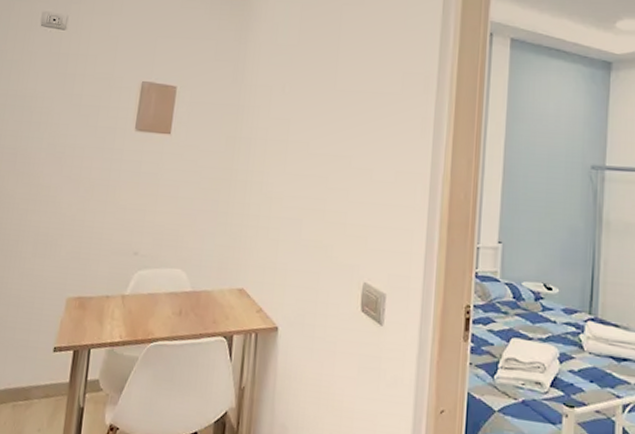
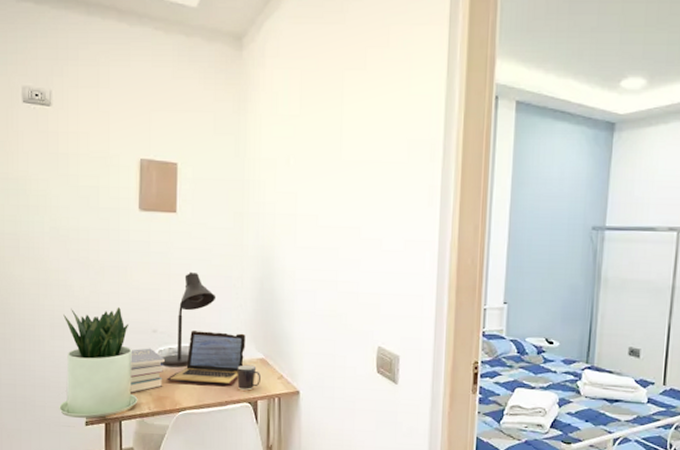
planter: none [28,225,111,345] -> present [58,306,138,419]
books: none [104,271,143,319] -> present [131,348,165,393]
desk lamp: none [138,193,201,293] -> present [161,271,216,367]
laptop: none [142,255,227,318] -> present [167,331,246,387]
mug: none [213,294,239,324] -> present [237,364,260,391]

